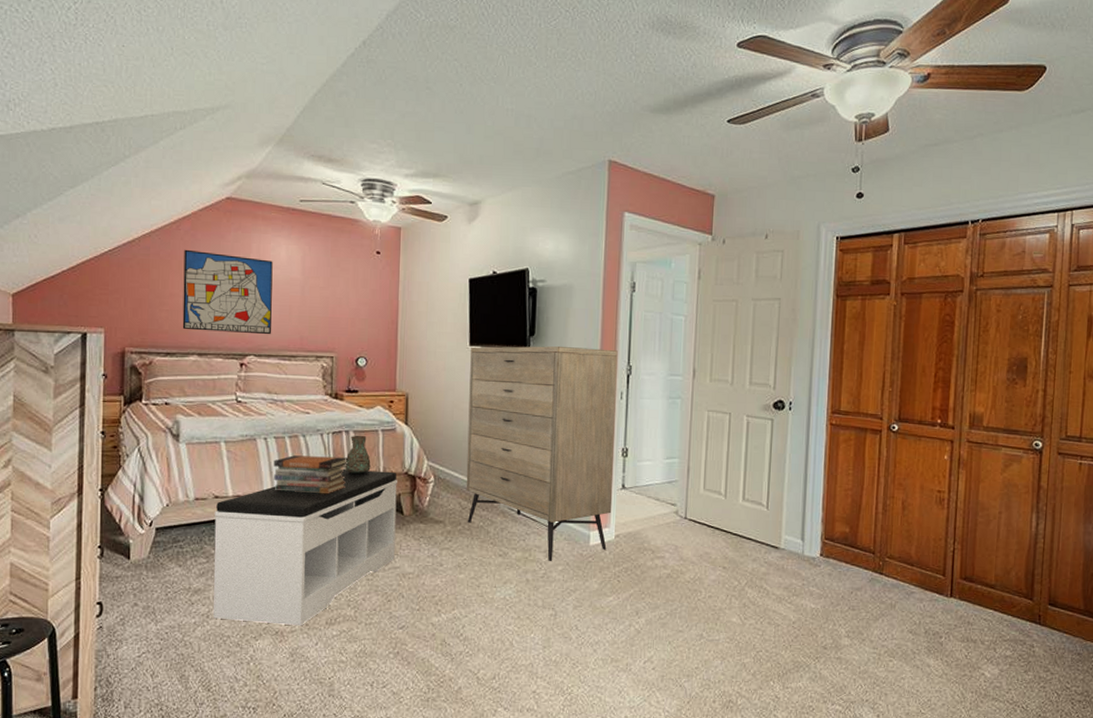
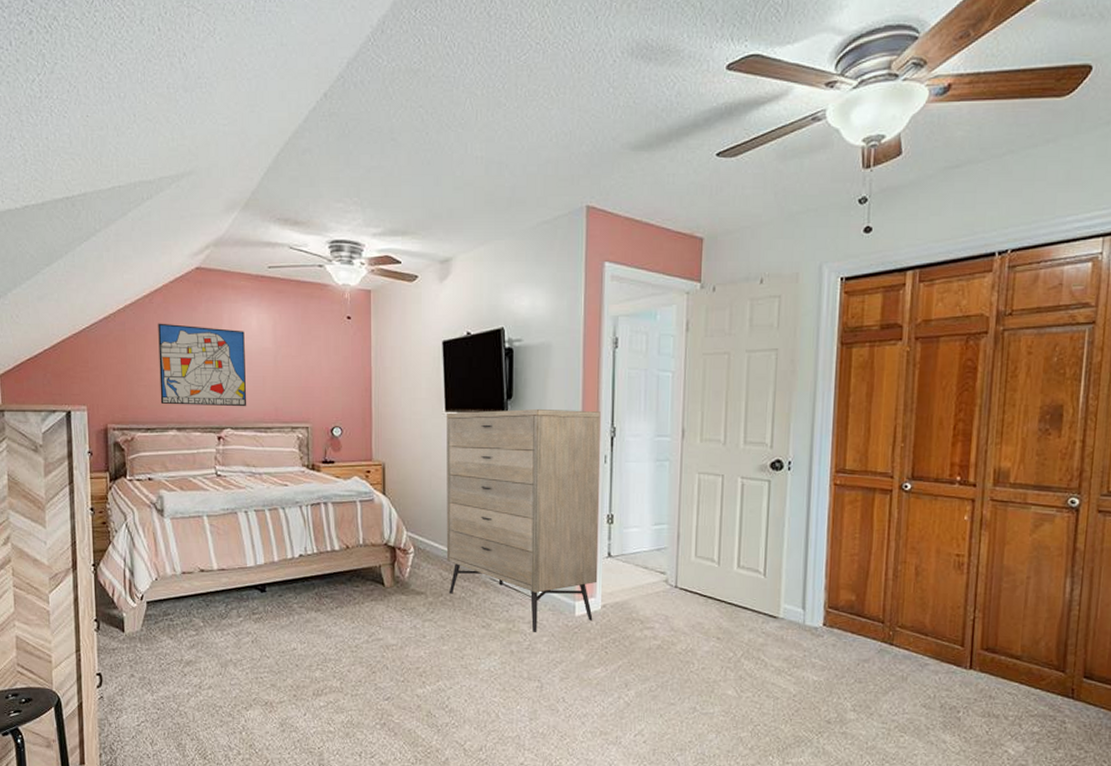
bench: present [213,469,397,626] -> none [201,541,378,697]
book stack: present [273,455,349,494] -> none [255,528,328,567]
decorative vase: present [345,435,371,474] -> none [325,506,350,546]

